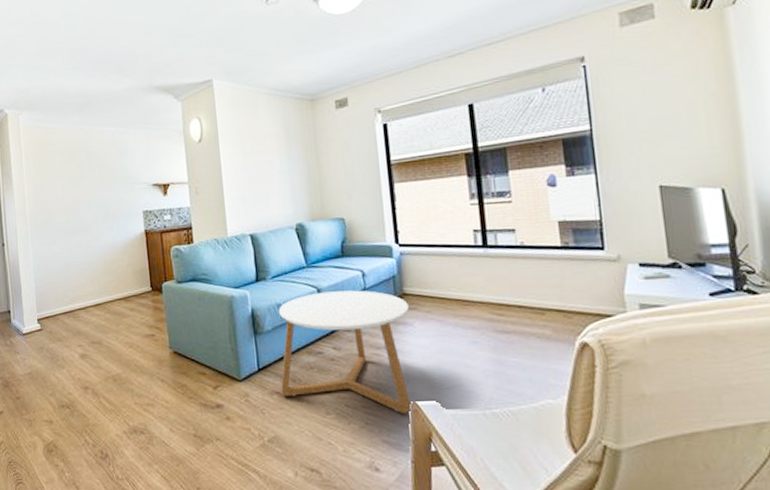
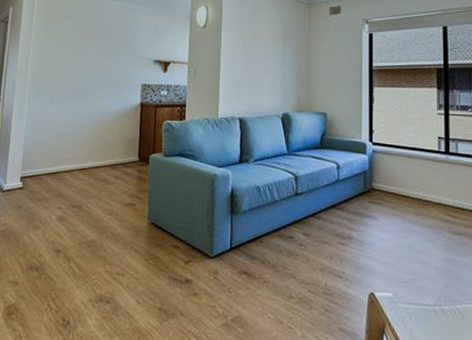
coffee table: present [278,290,412,414] -> none [250,179,375,304]

